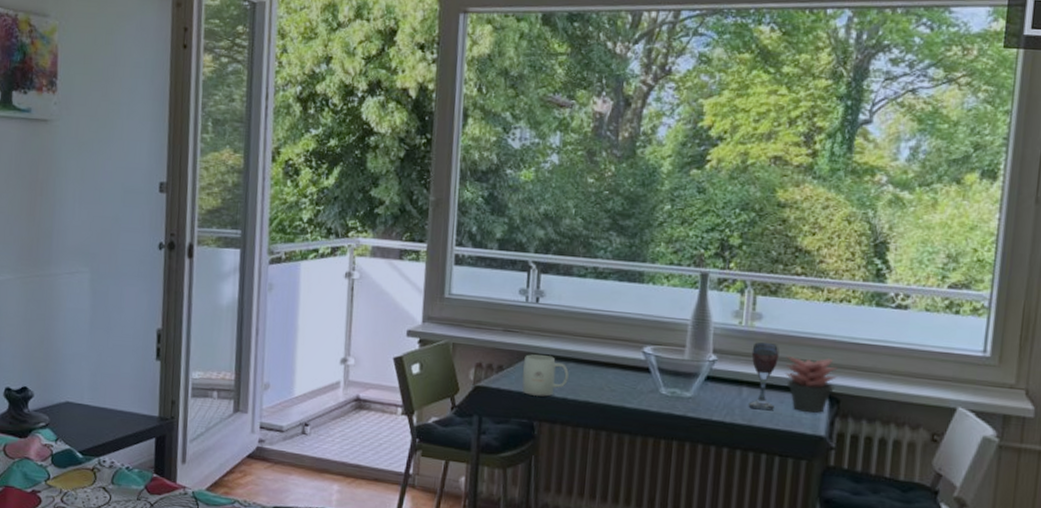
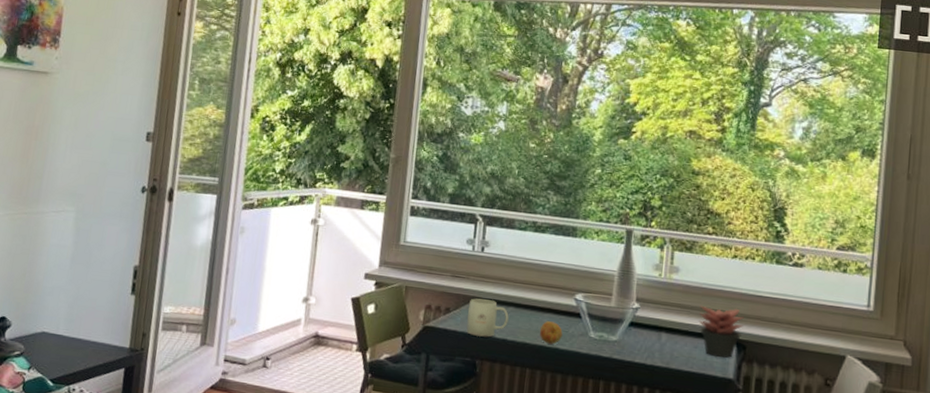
fruit: none [603,377,630,403] -> present [539,321,563,345]
cup: present [748,341,780,411] -> none [666,292,694,355]

